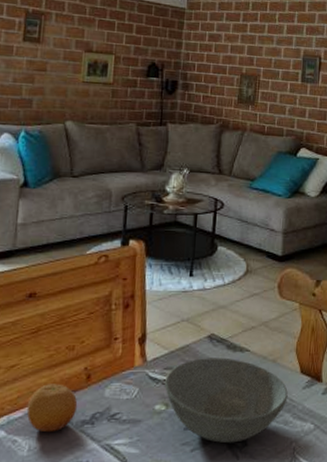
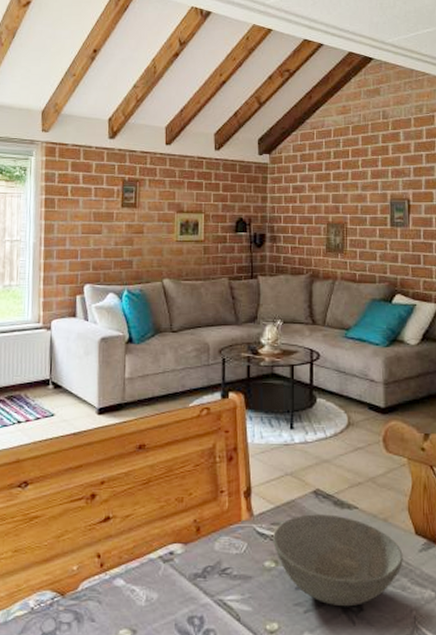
fruit: present [26,384,78,433] -> none [142,535,190,584]

